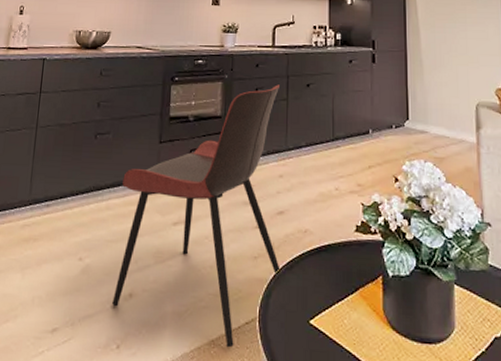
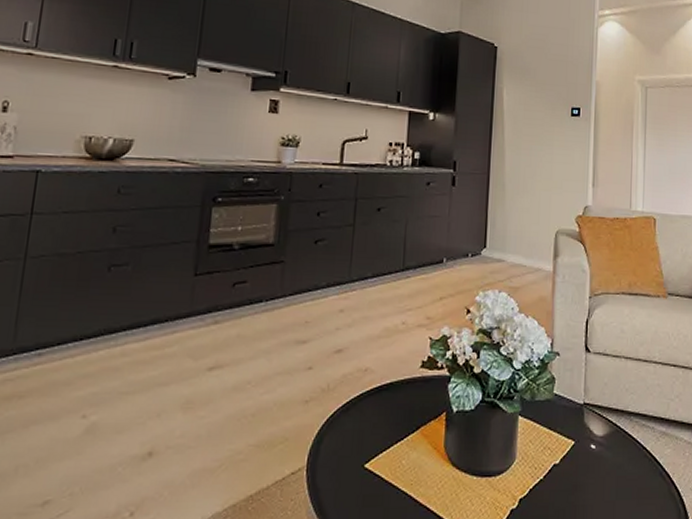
dining chair: present [112,84,282,348] -> none [125,208,347,502]

